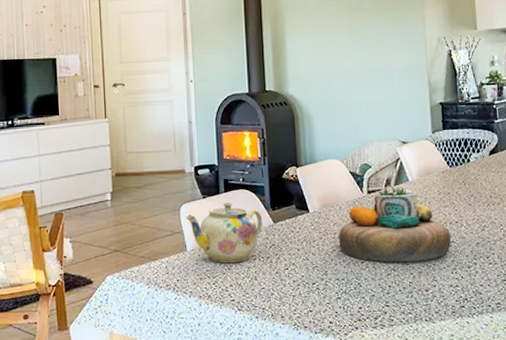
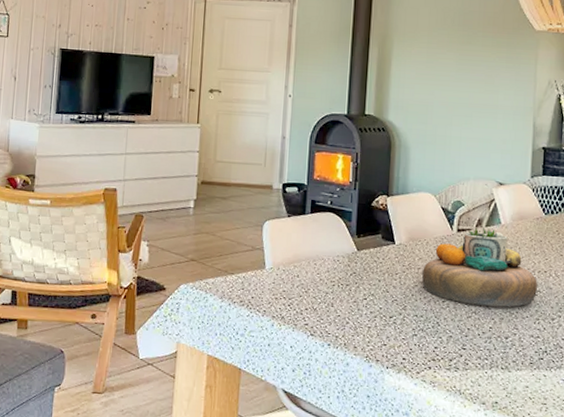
teapot: present [185,202,263,263] -> none [267,223,347,287]

